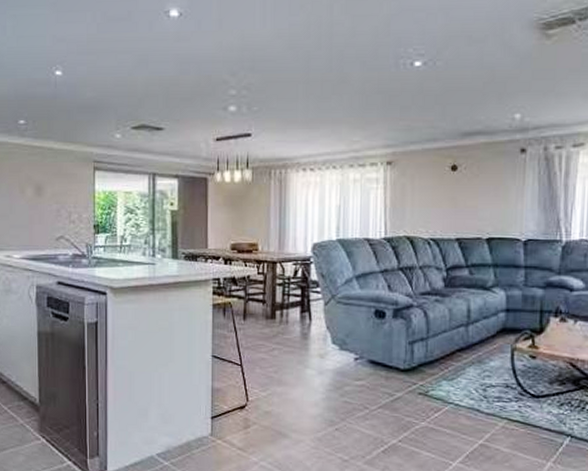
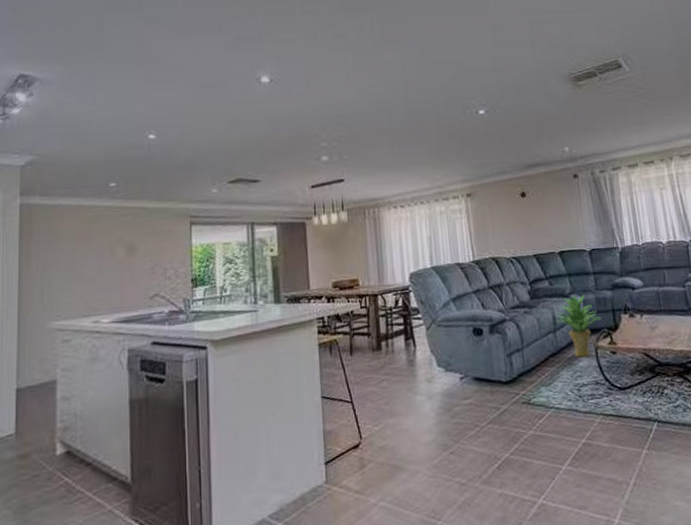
potted plant: none [471,289,525,357] -> present [556,295,601,357]

